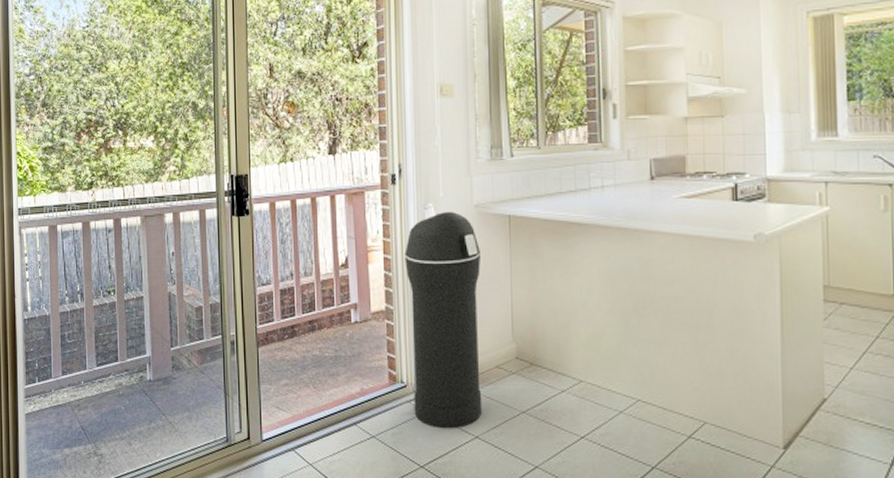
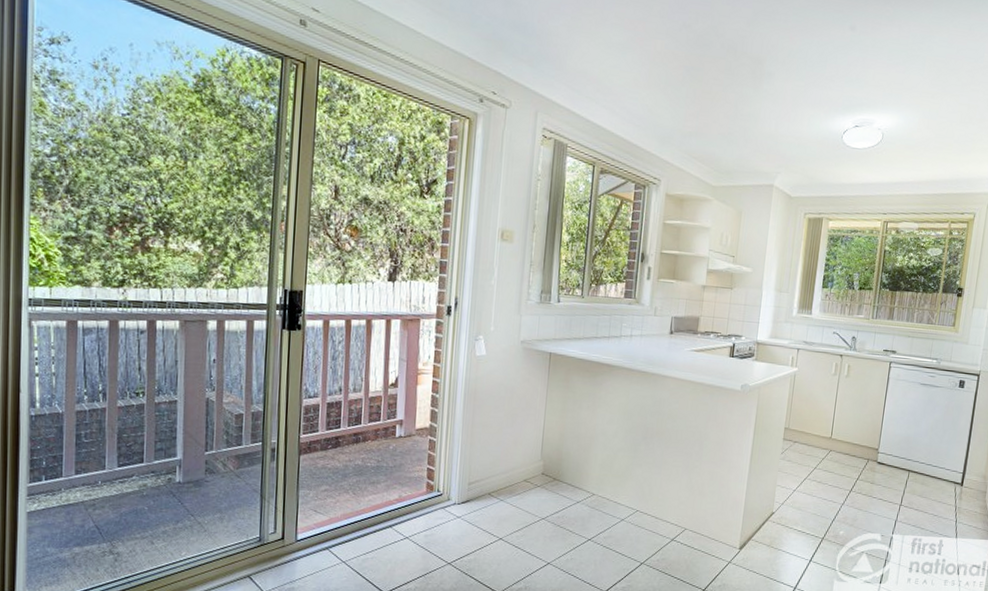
trash can: present [405,211,483,429] -> none [447,344,522,532]

